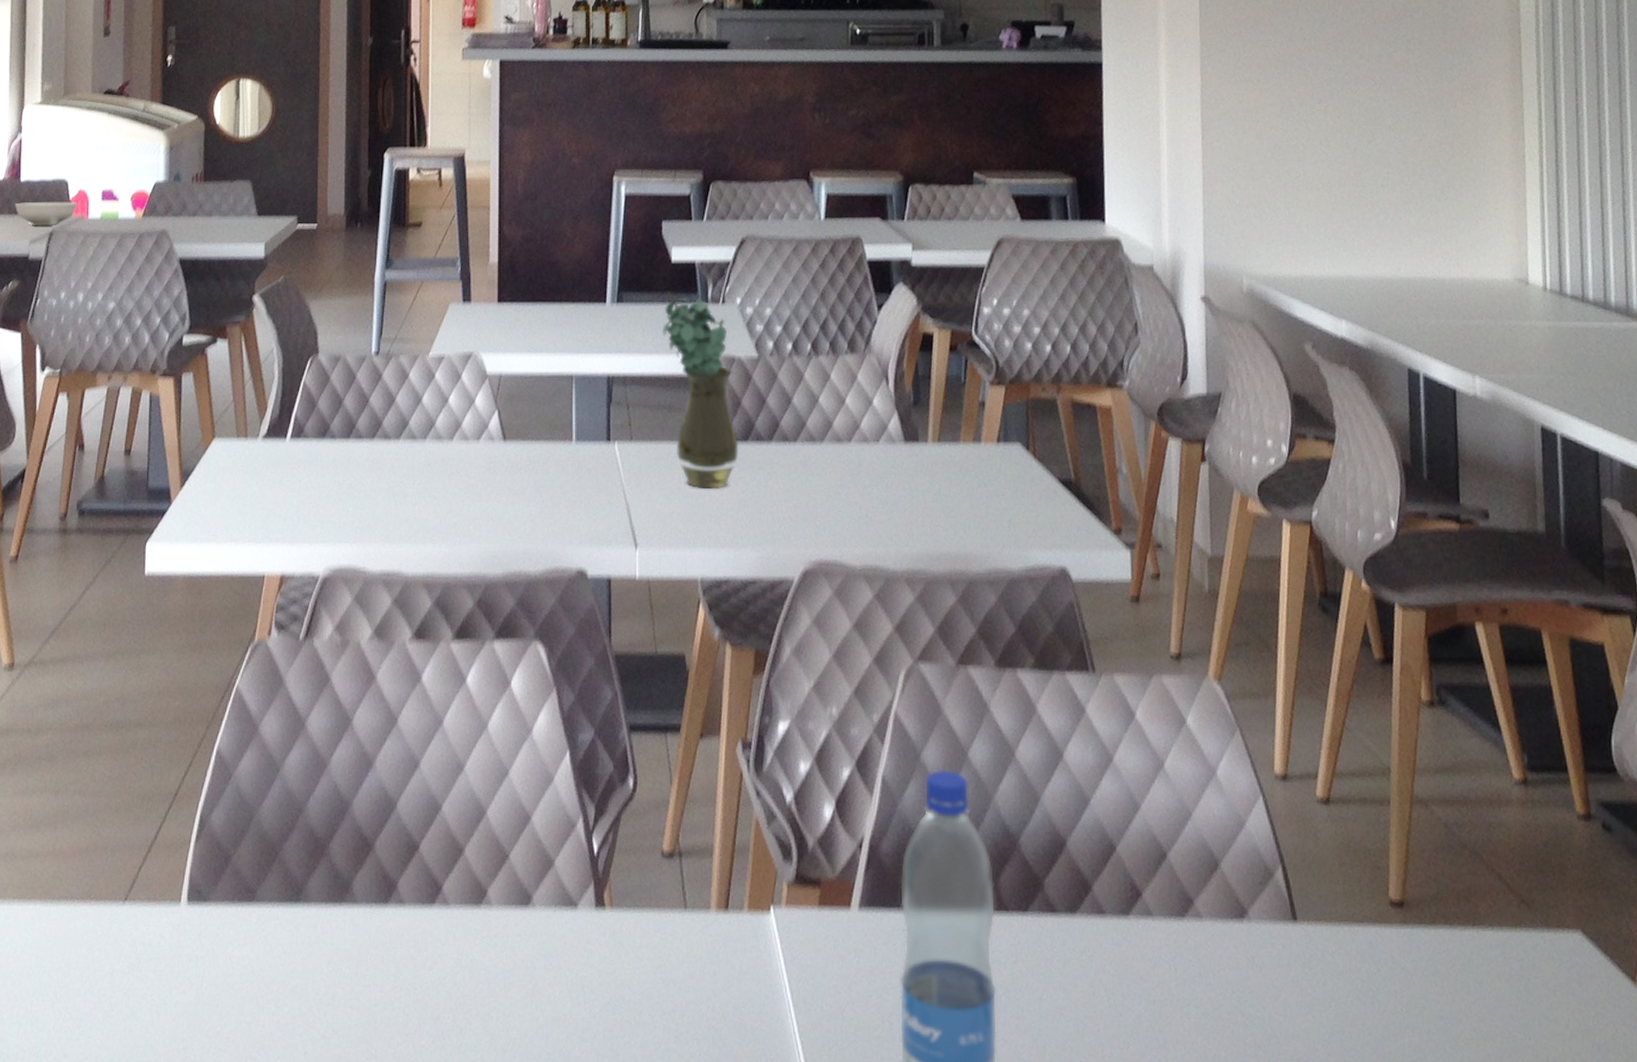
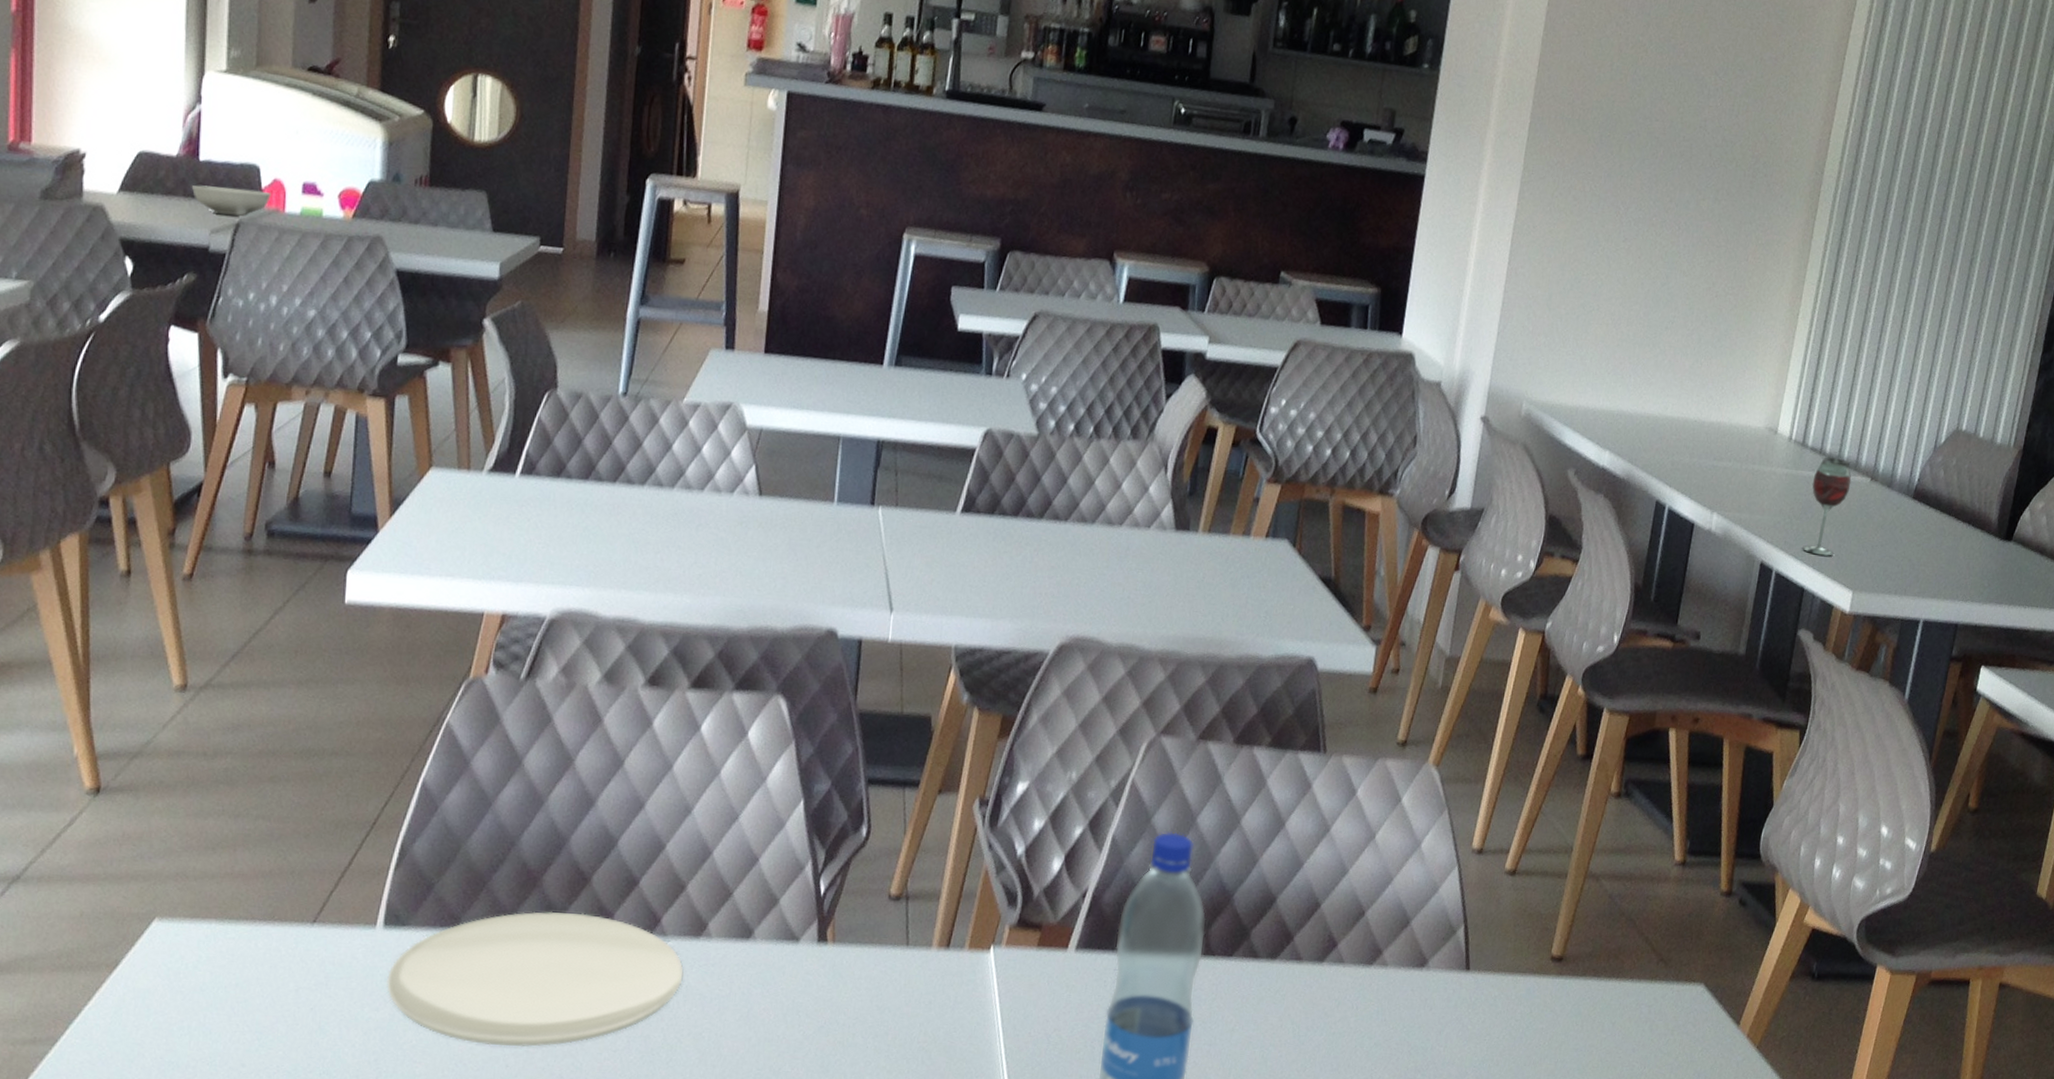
plate: none [192,881,467,1032] -> present [387,911,684,1047]
vase: present [662,292,739,489] -> none [940,360,1010,561]
wineglass: none [1580,304,1627,413] -> present [1802,456,1852,556]

